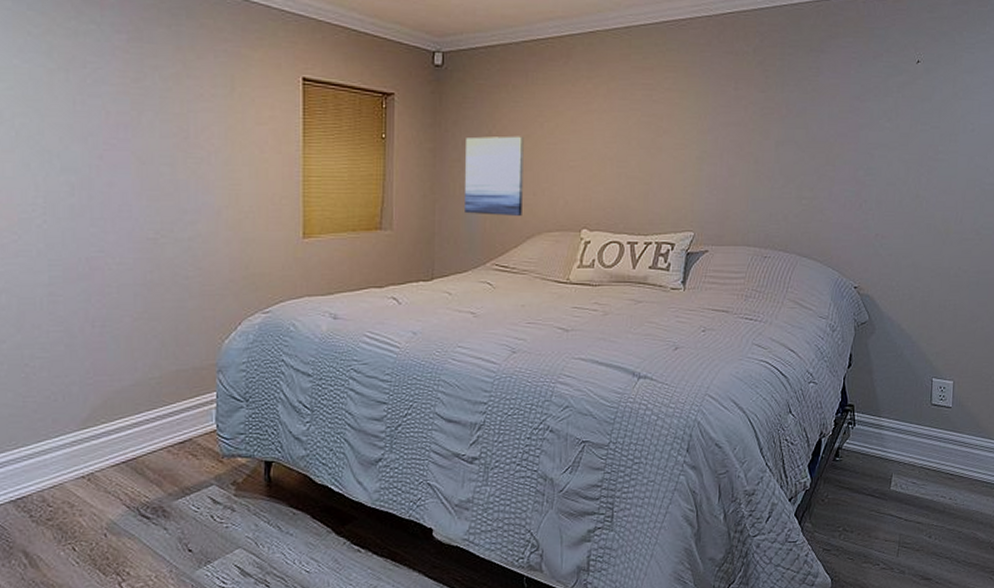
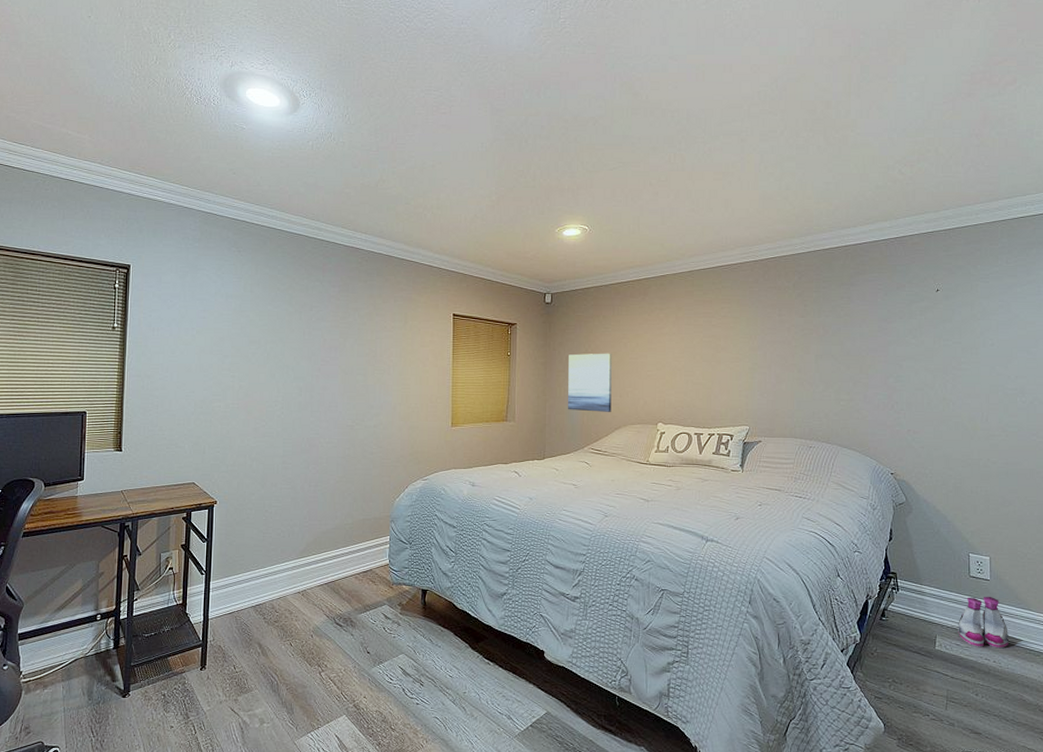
boots: none [915,425,967,484] -> present [958,596,1008,649]

